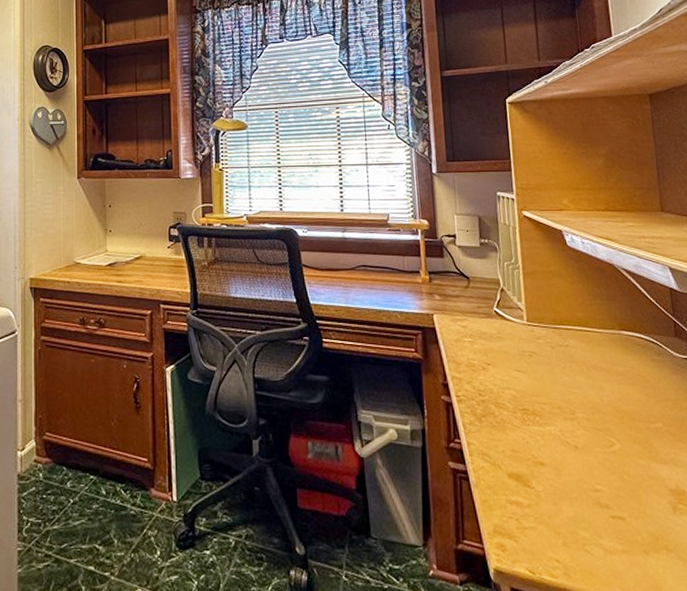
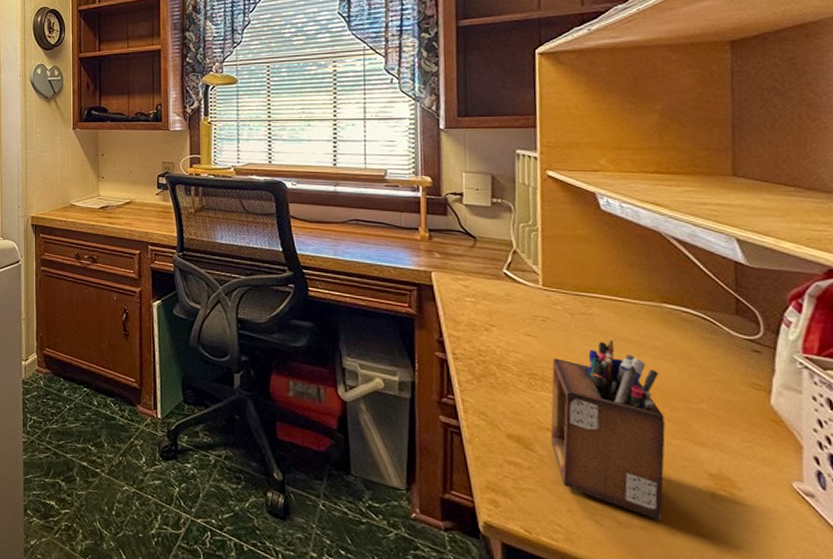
desk organizer: none [540,369,638,541] -> present [550,339,666,520]

